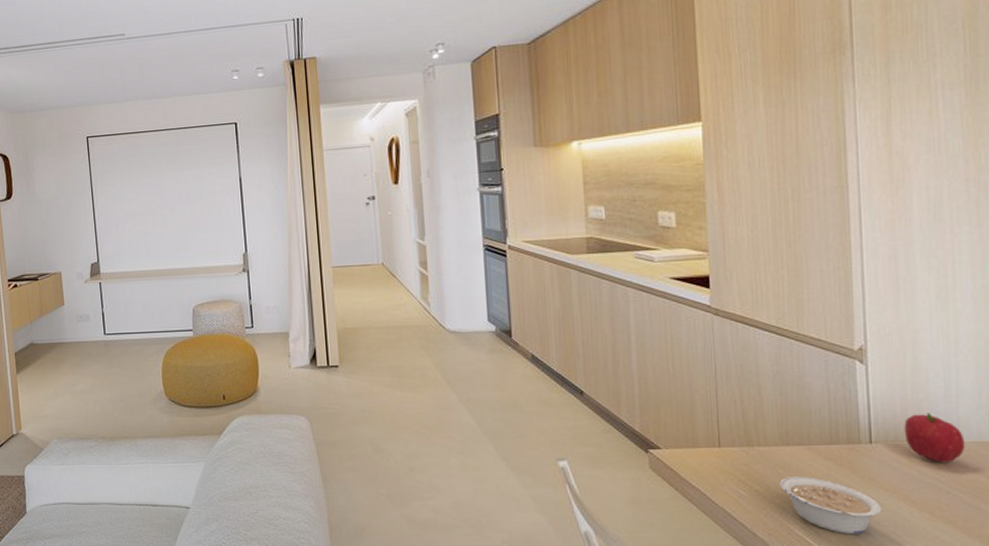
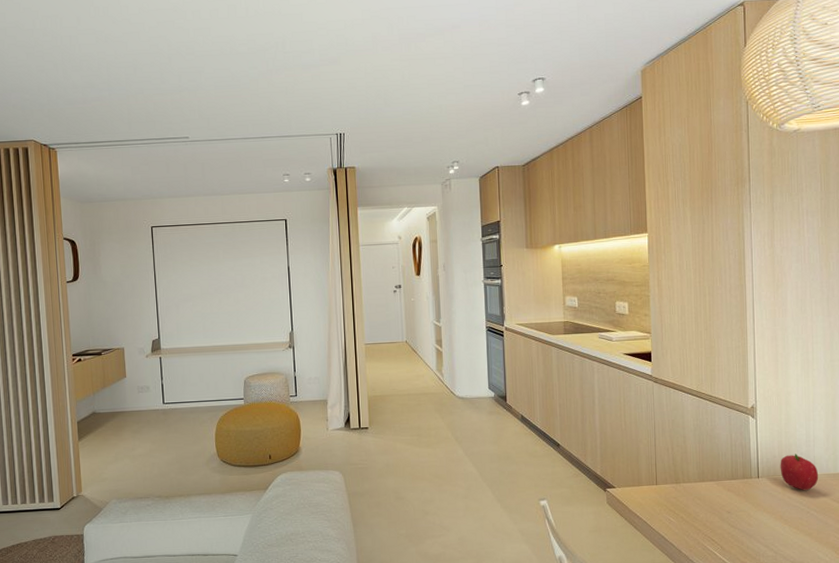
legume: present [779,477,882,535] -> none [697,505,765,548]

